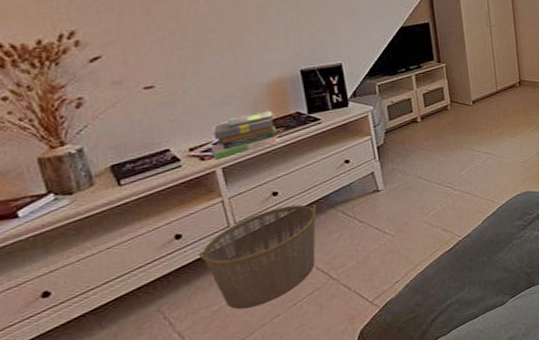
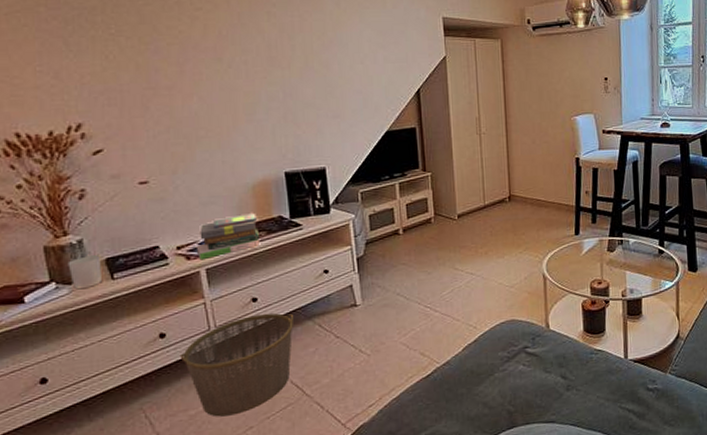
candle holder: none [67,162,107,200] -> present [67,255,102,290]

